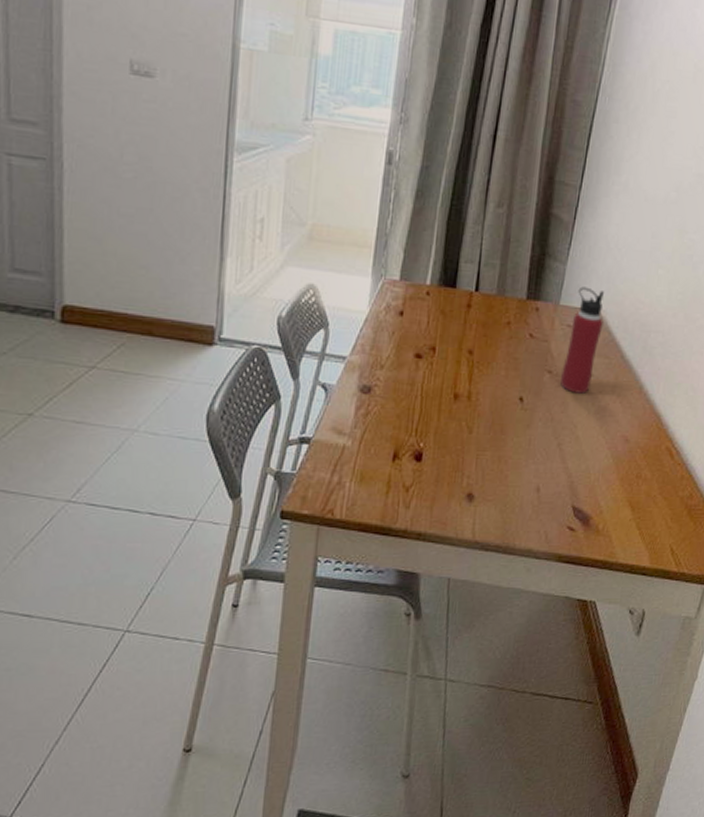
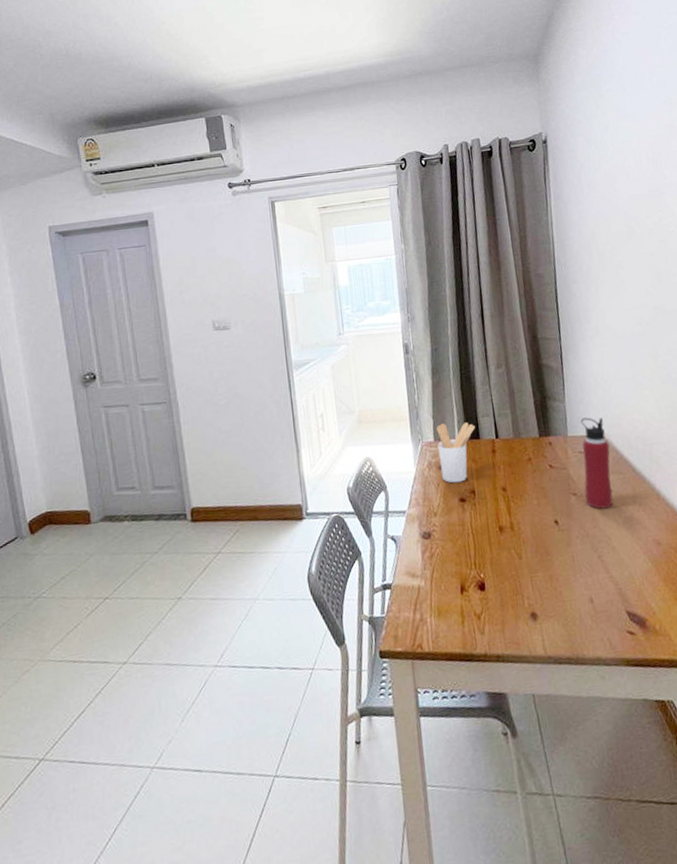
utensil holder: none [399,261,453,335] -> present [436,422,475,483]

